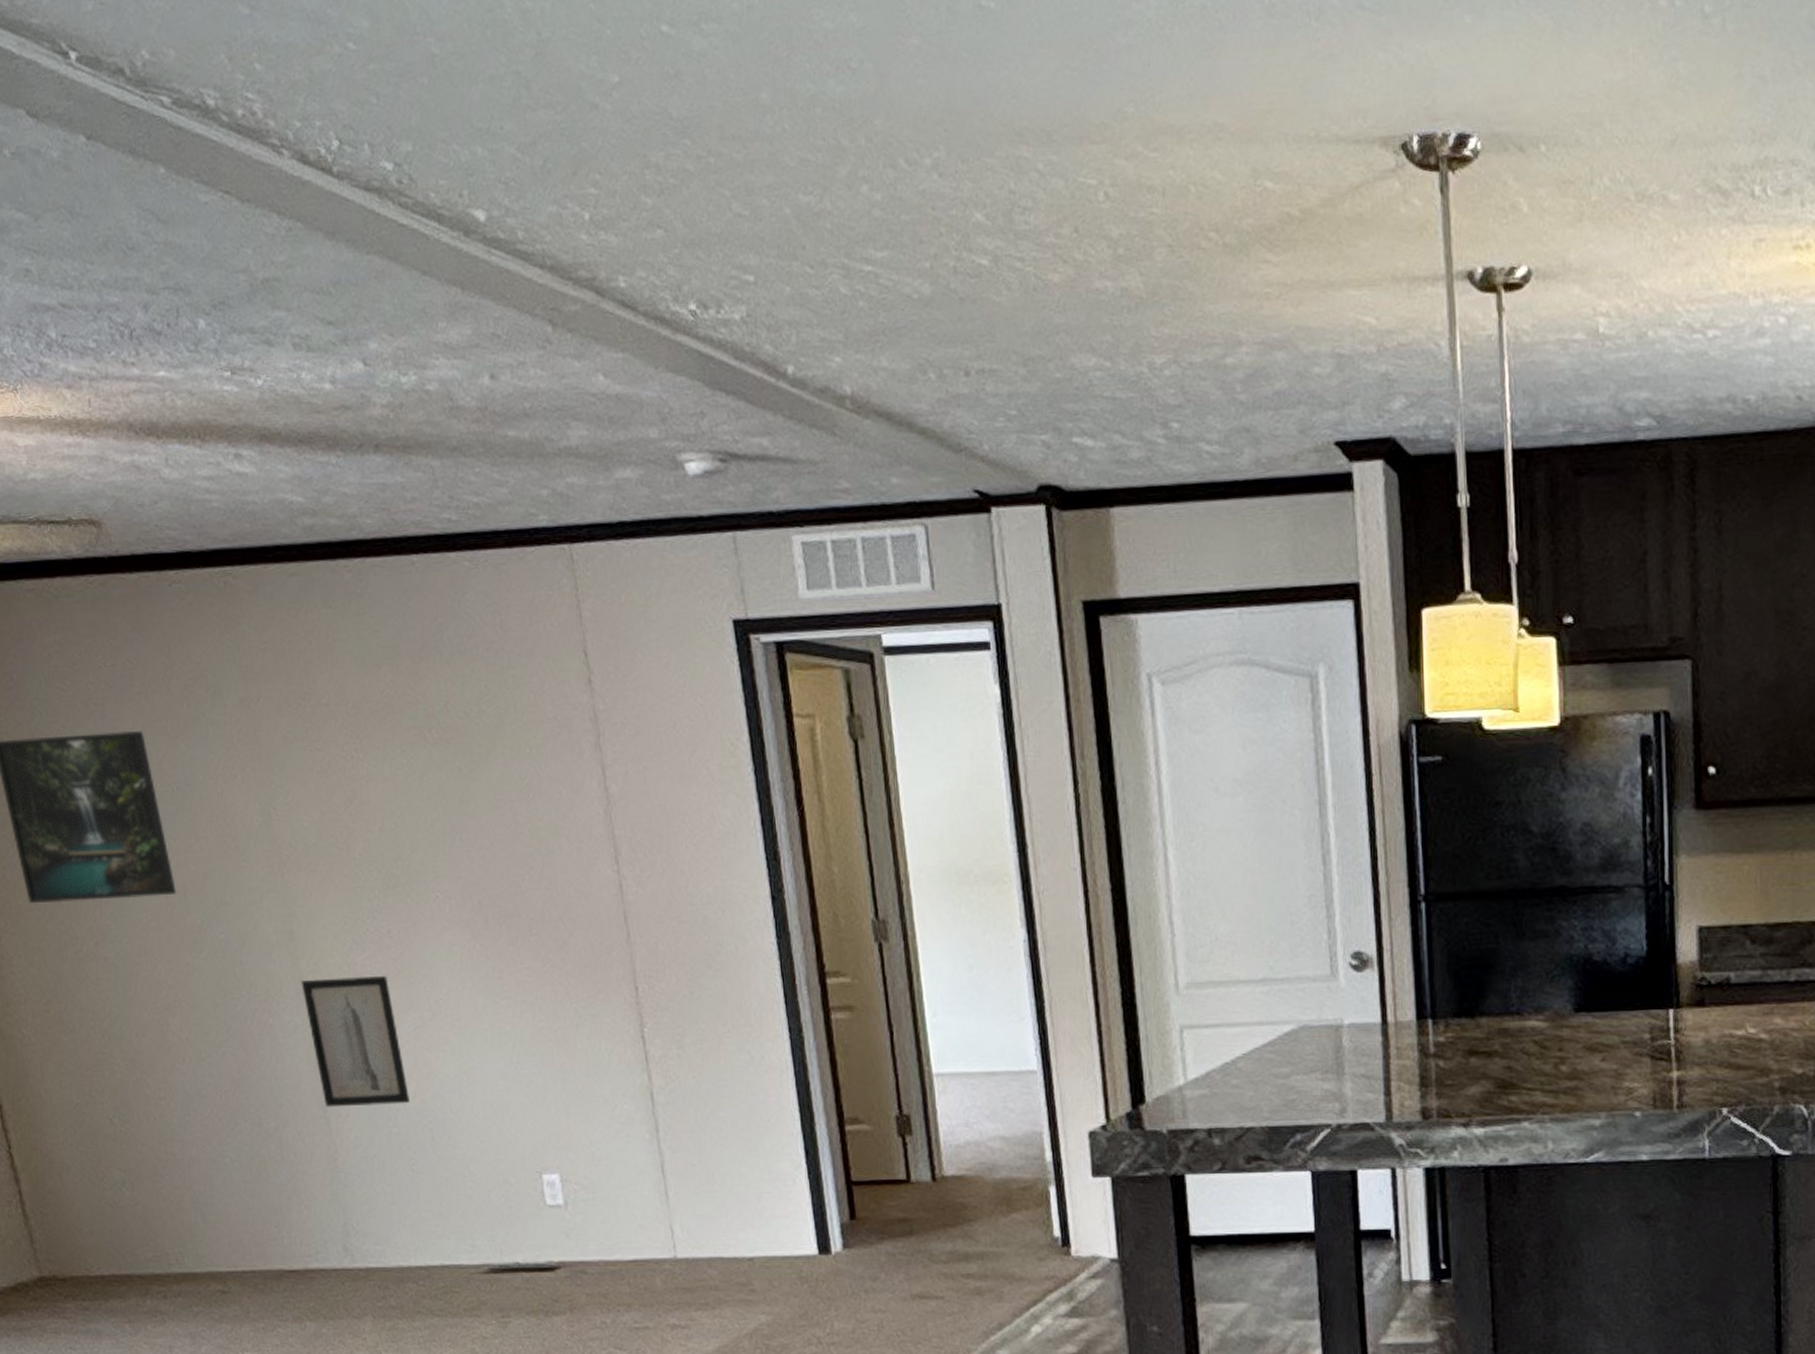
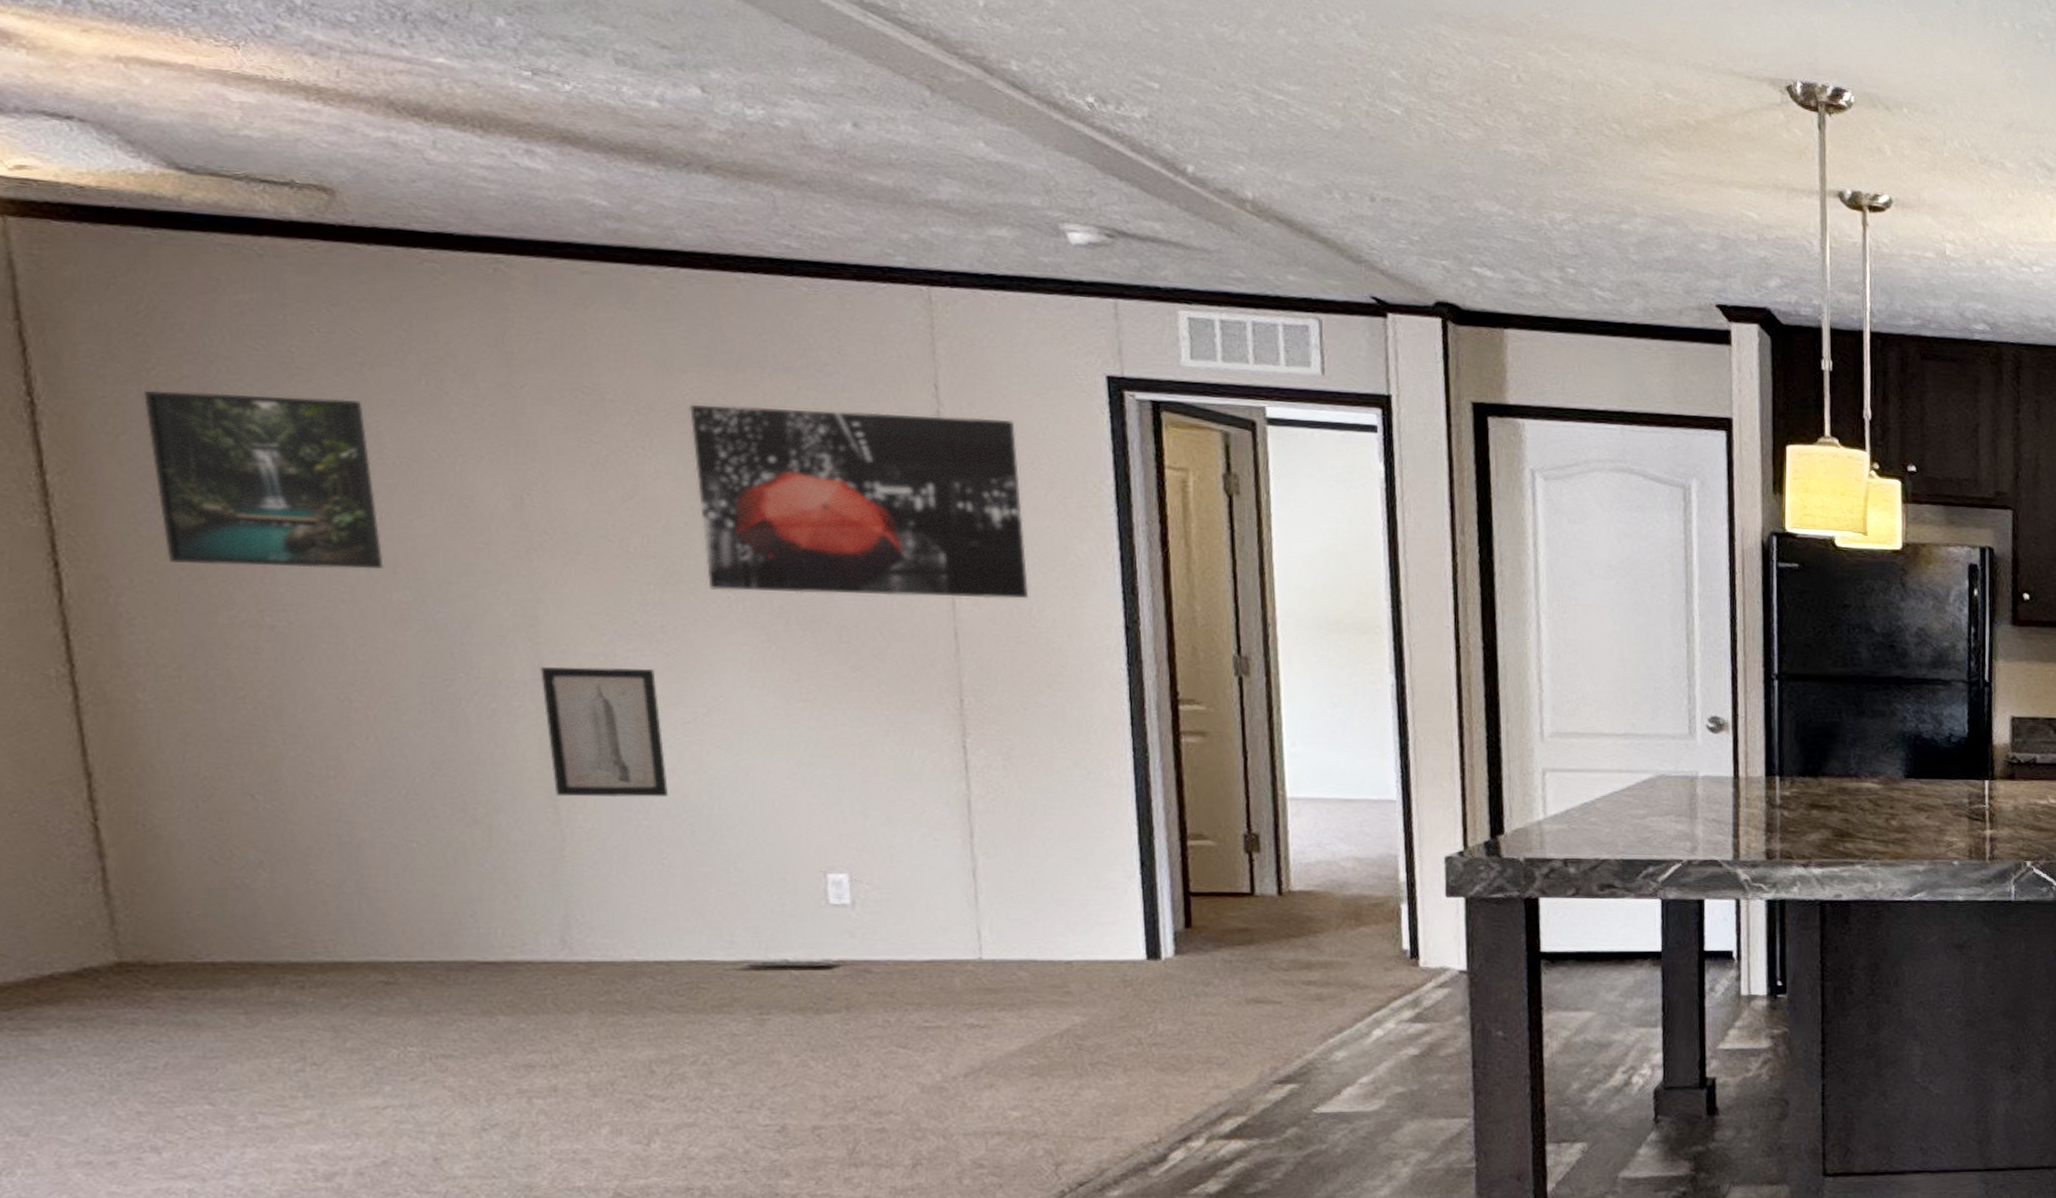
wall art: none [387,680,684,890] -> present [688,405,1029,599]

